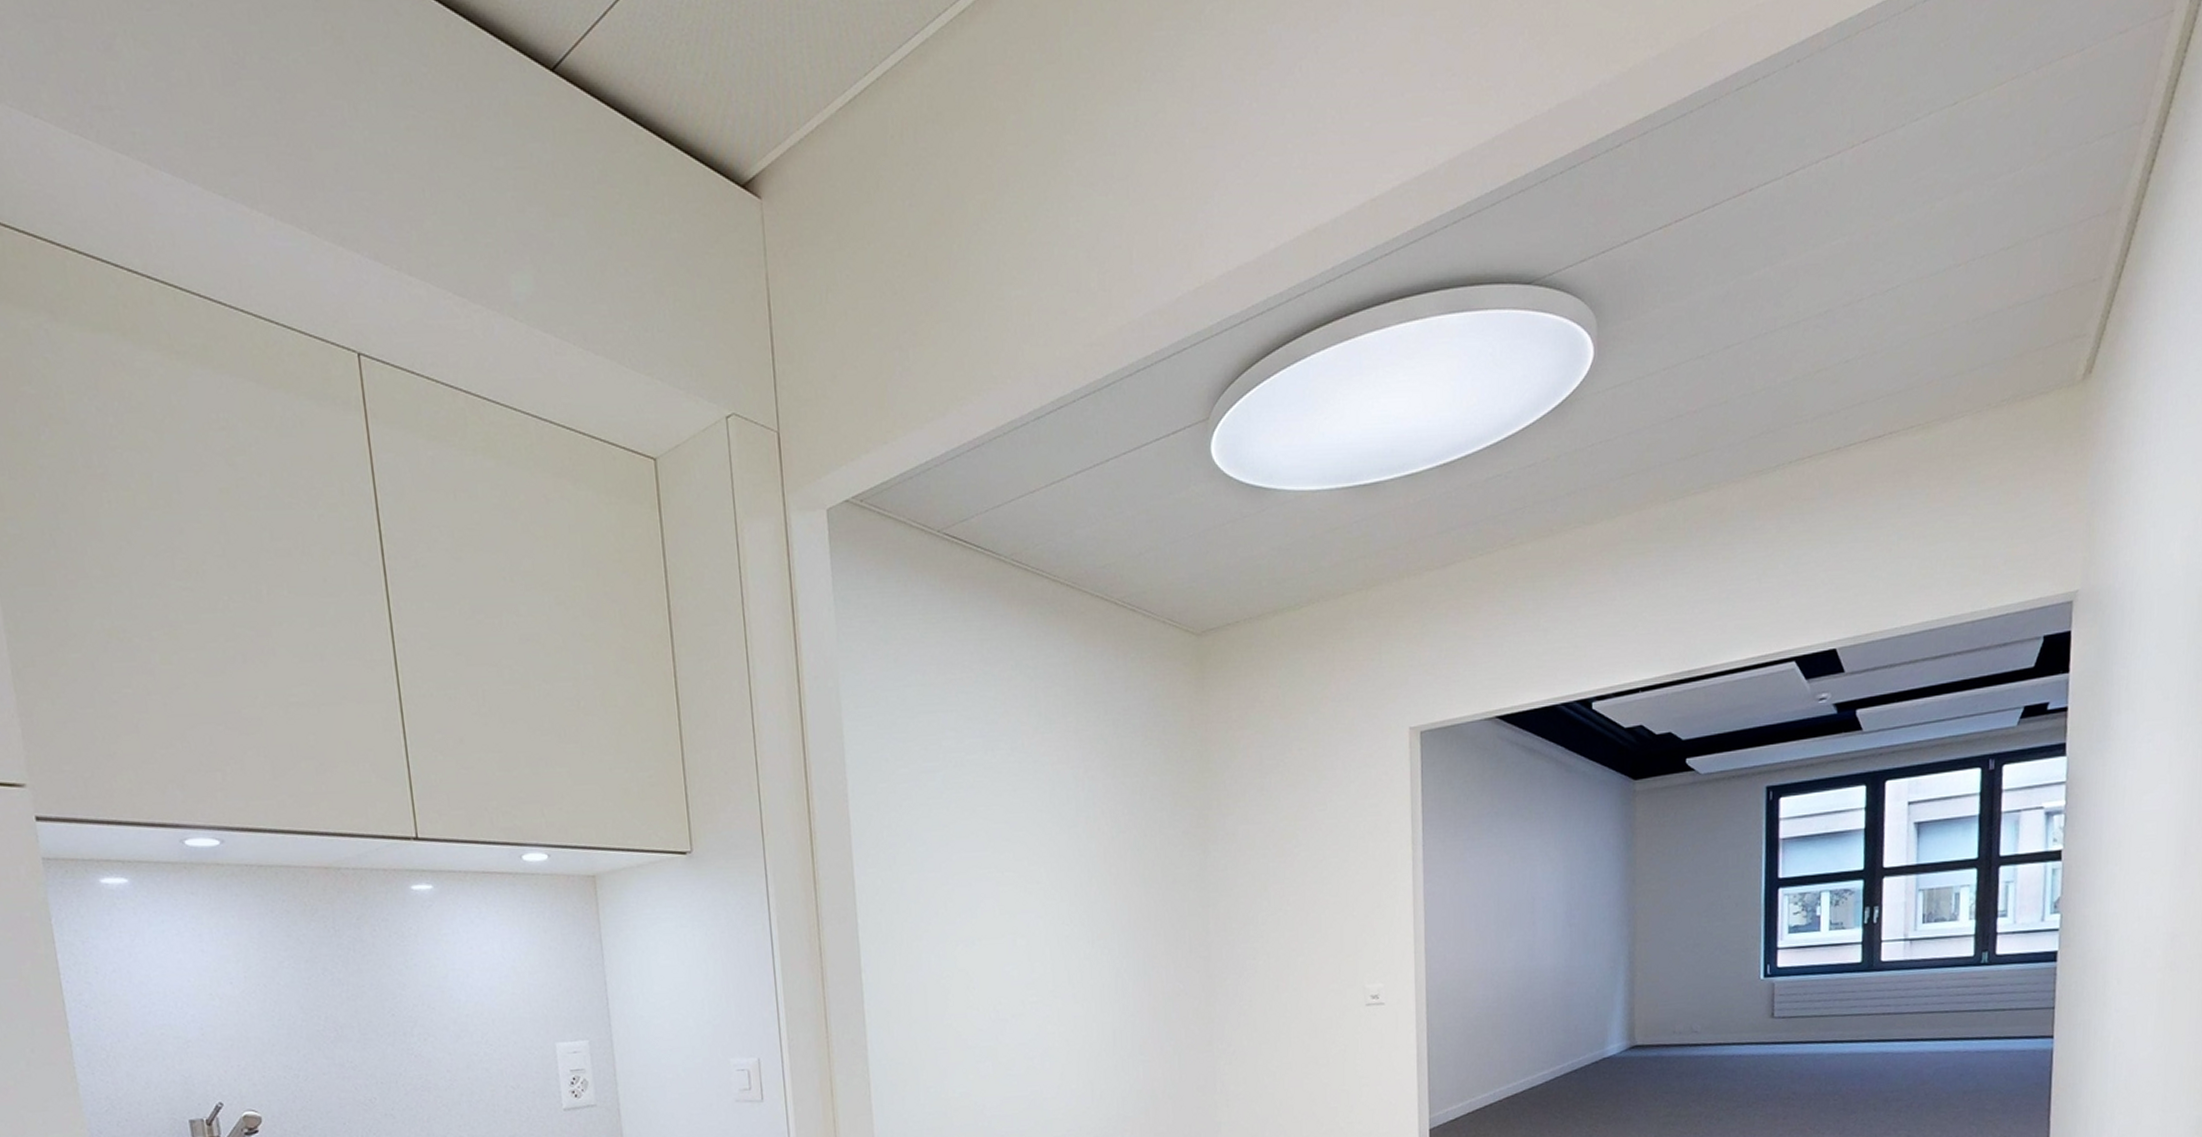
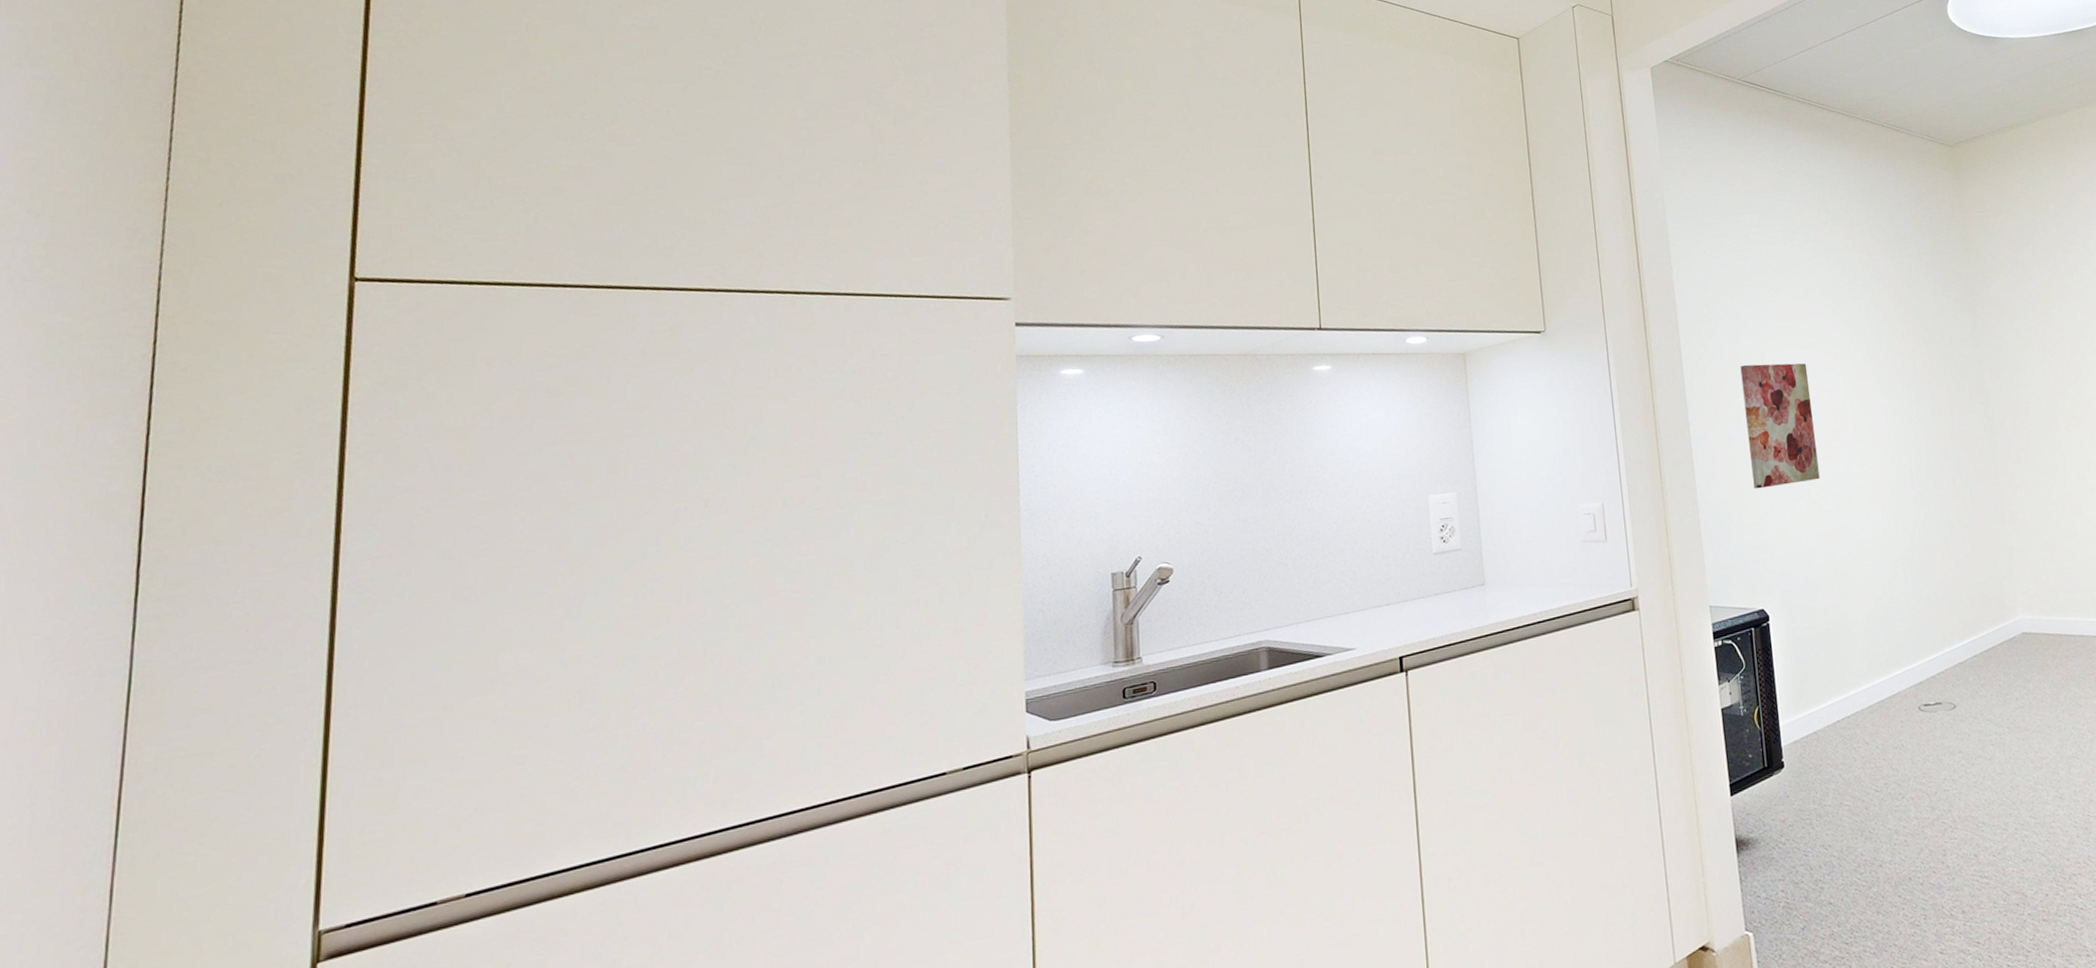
wall art: none [924,901,1010,1048] -> present [1740,363,1820,489]

